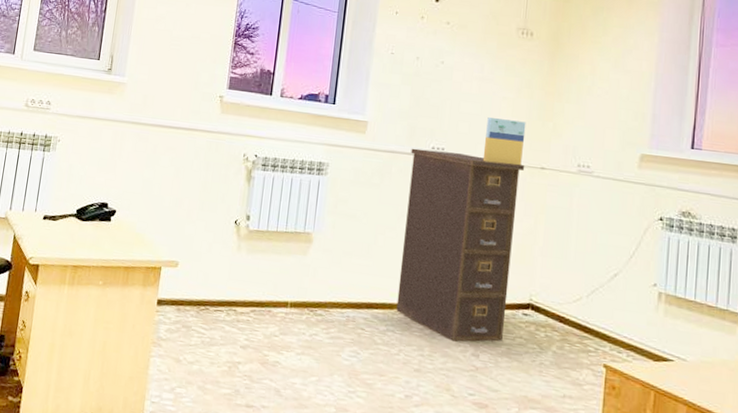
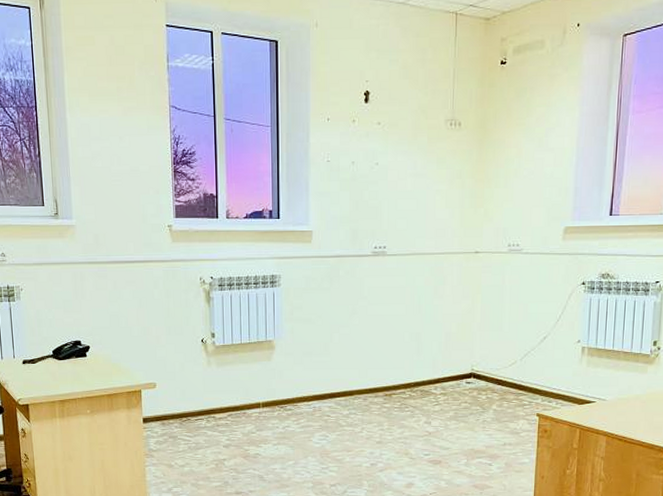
filing cabinet: present [396,148,525,343] -> none [355,249,461,415]
architectural model: present [482,117,526,166] -> none [422,211,460,254]

